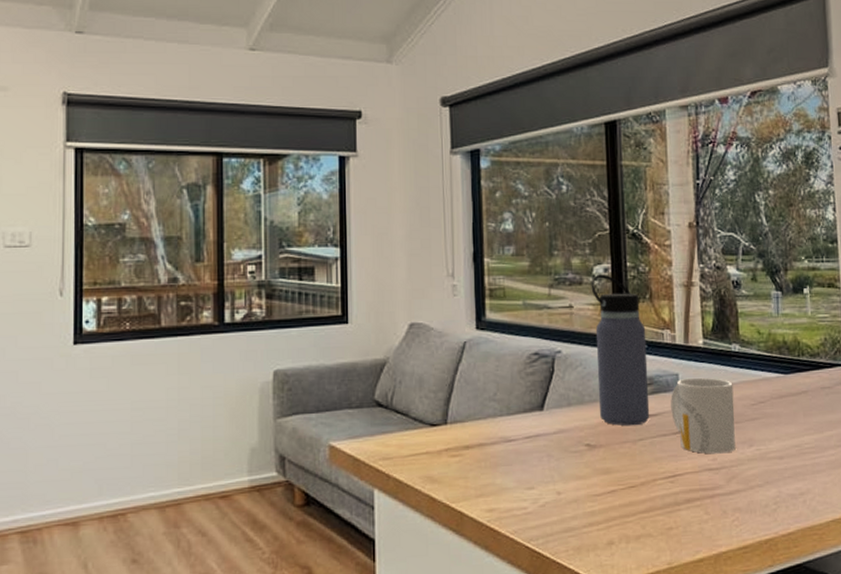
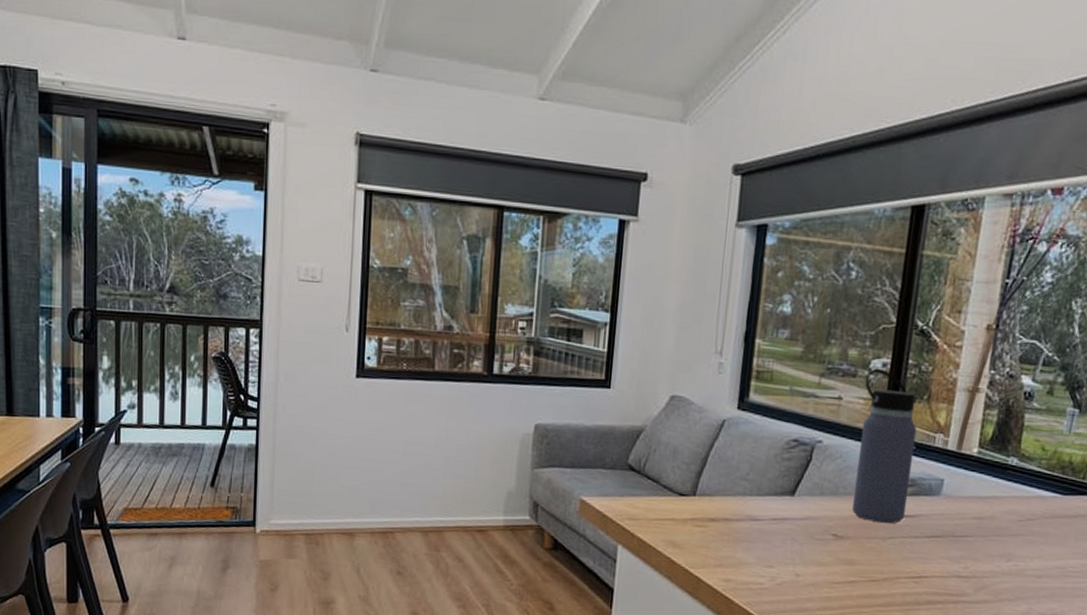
mug: present [671,377,736,454] -> none [928,484,1002,564]

